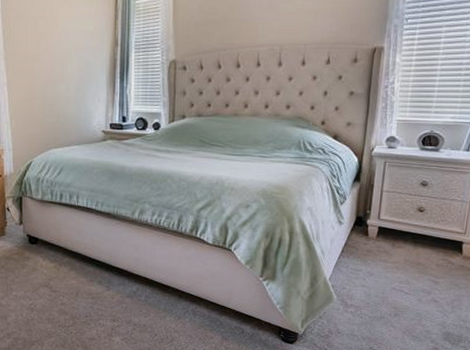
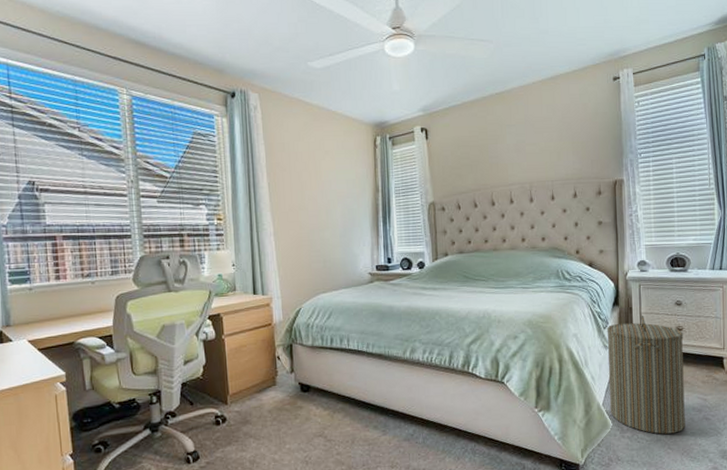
laundry hamper: none [336,193,425,312] -> present [606,314,685,435]

